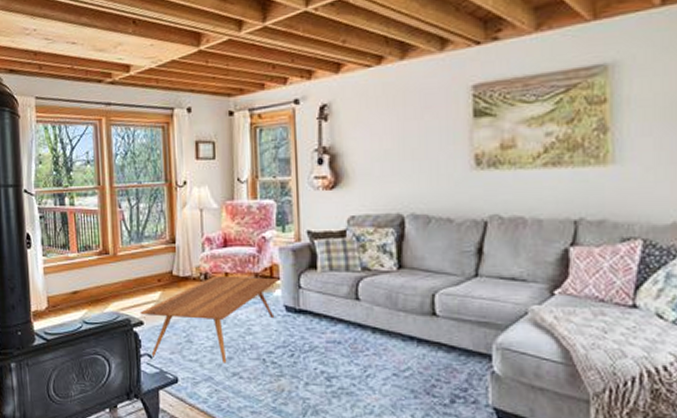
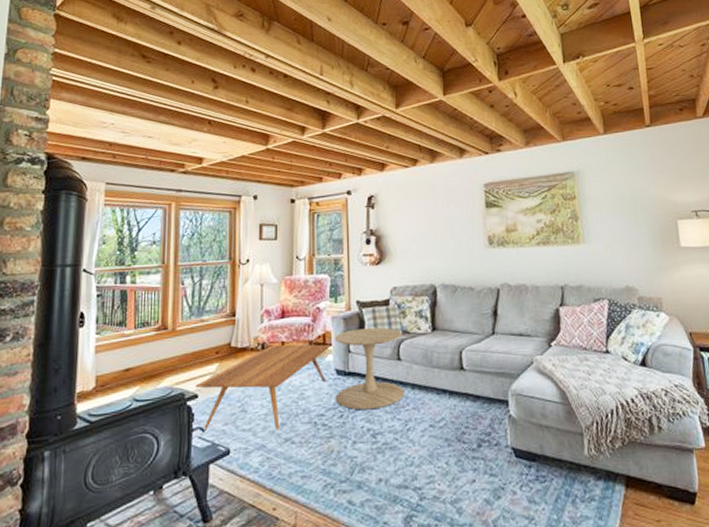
side table: none [282,263,364,352] -> present [334,328,405,410]

